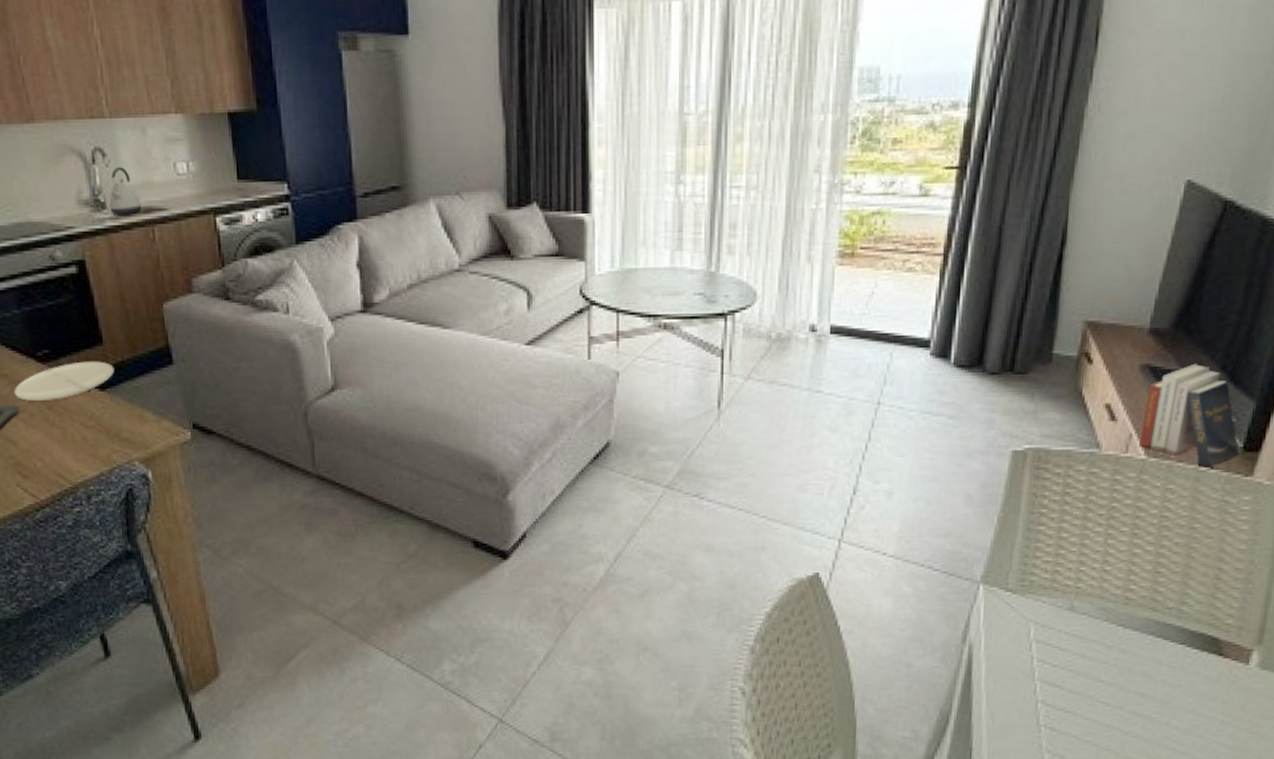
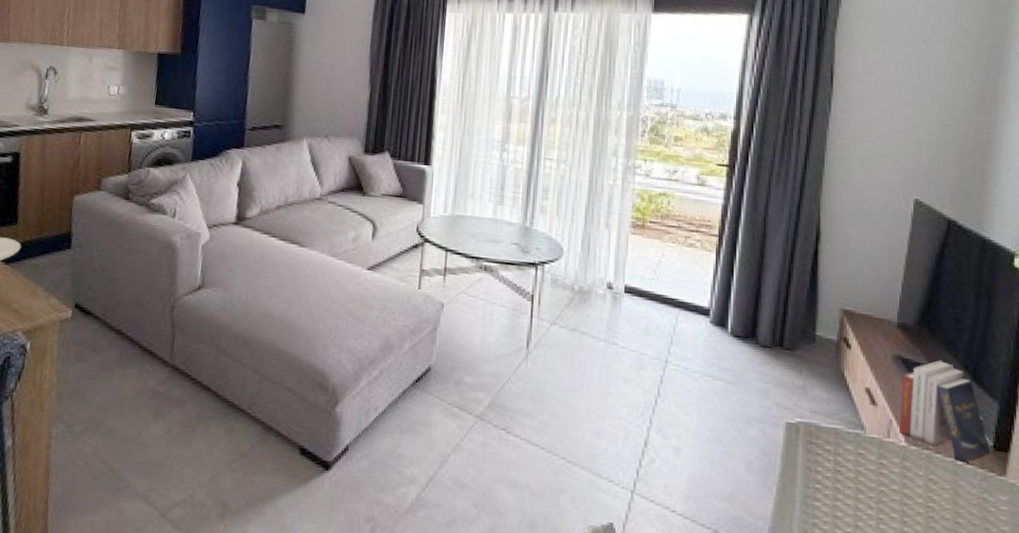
kettle: present [108,167,142,215] -> none [49,83,76,122]

